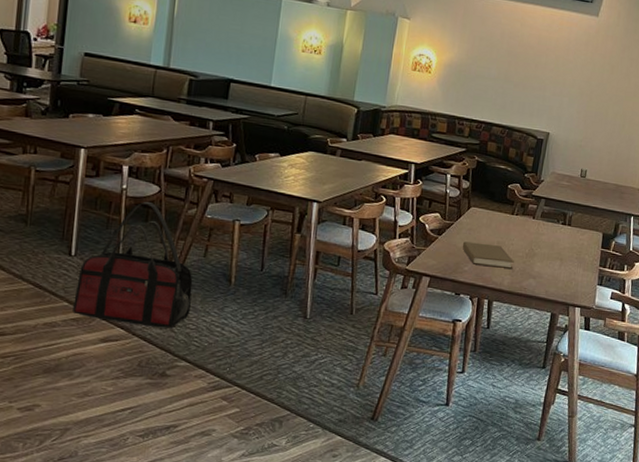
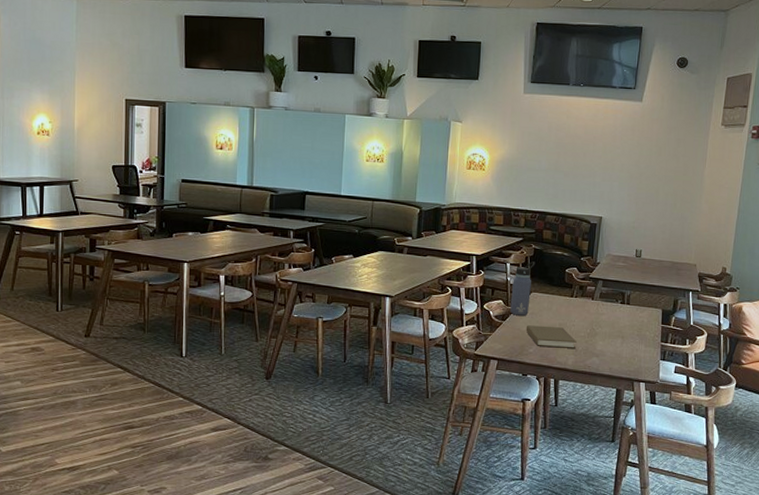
duffel bag: present [73,201,193,329] -> none [187,305,286,417]
water bottle: none [447,174,477,231] -> present [510,261,536,316]

